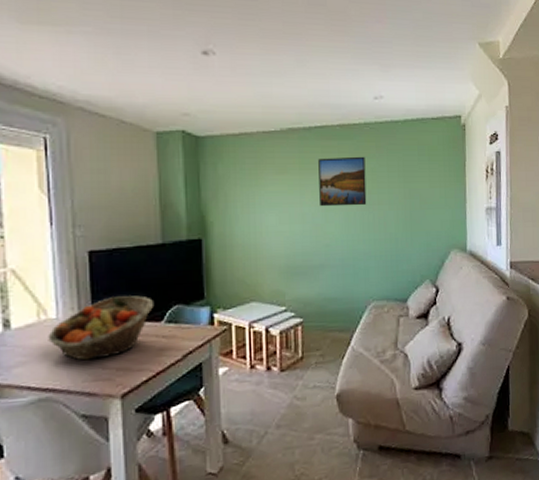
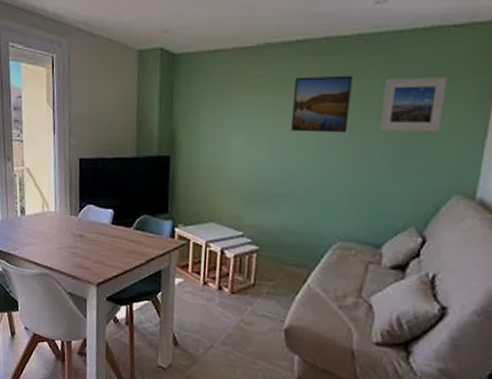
fruit basket: present [48,295,155,361] -> none [48,200,127,251]
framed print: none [391,156,436,201] -> present [380,76,448,132]

